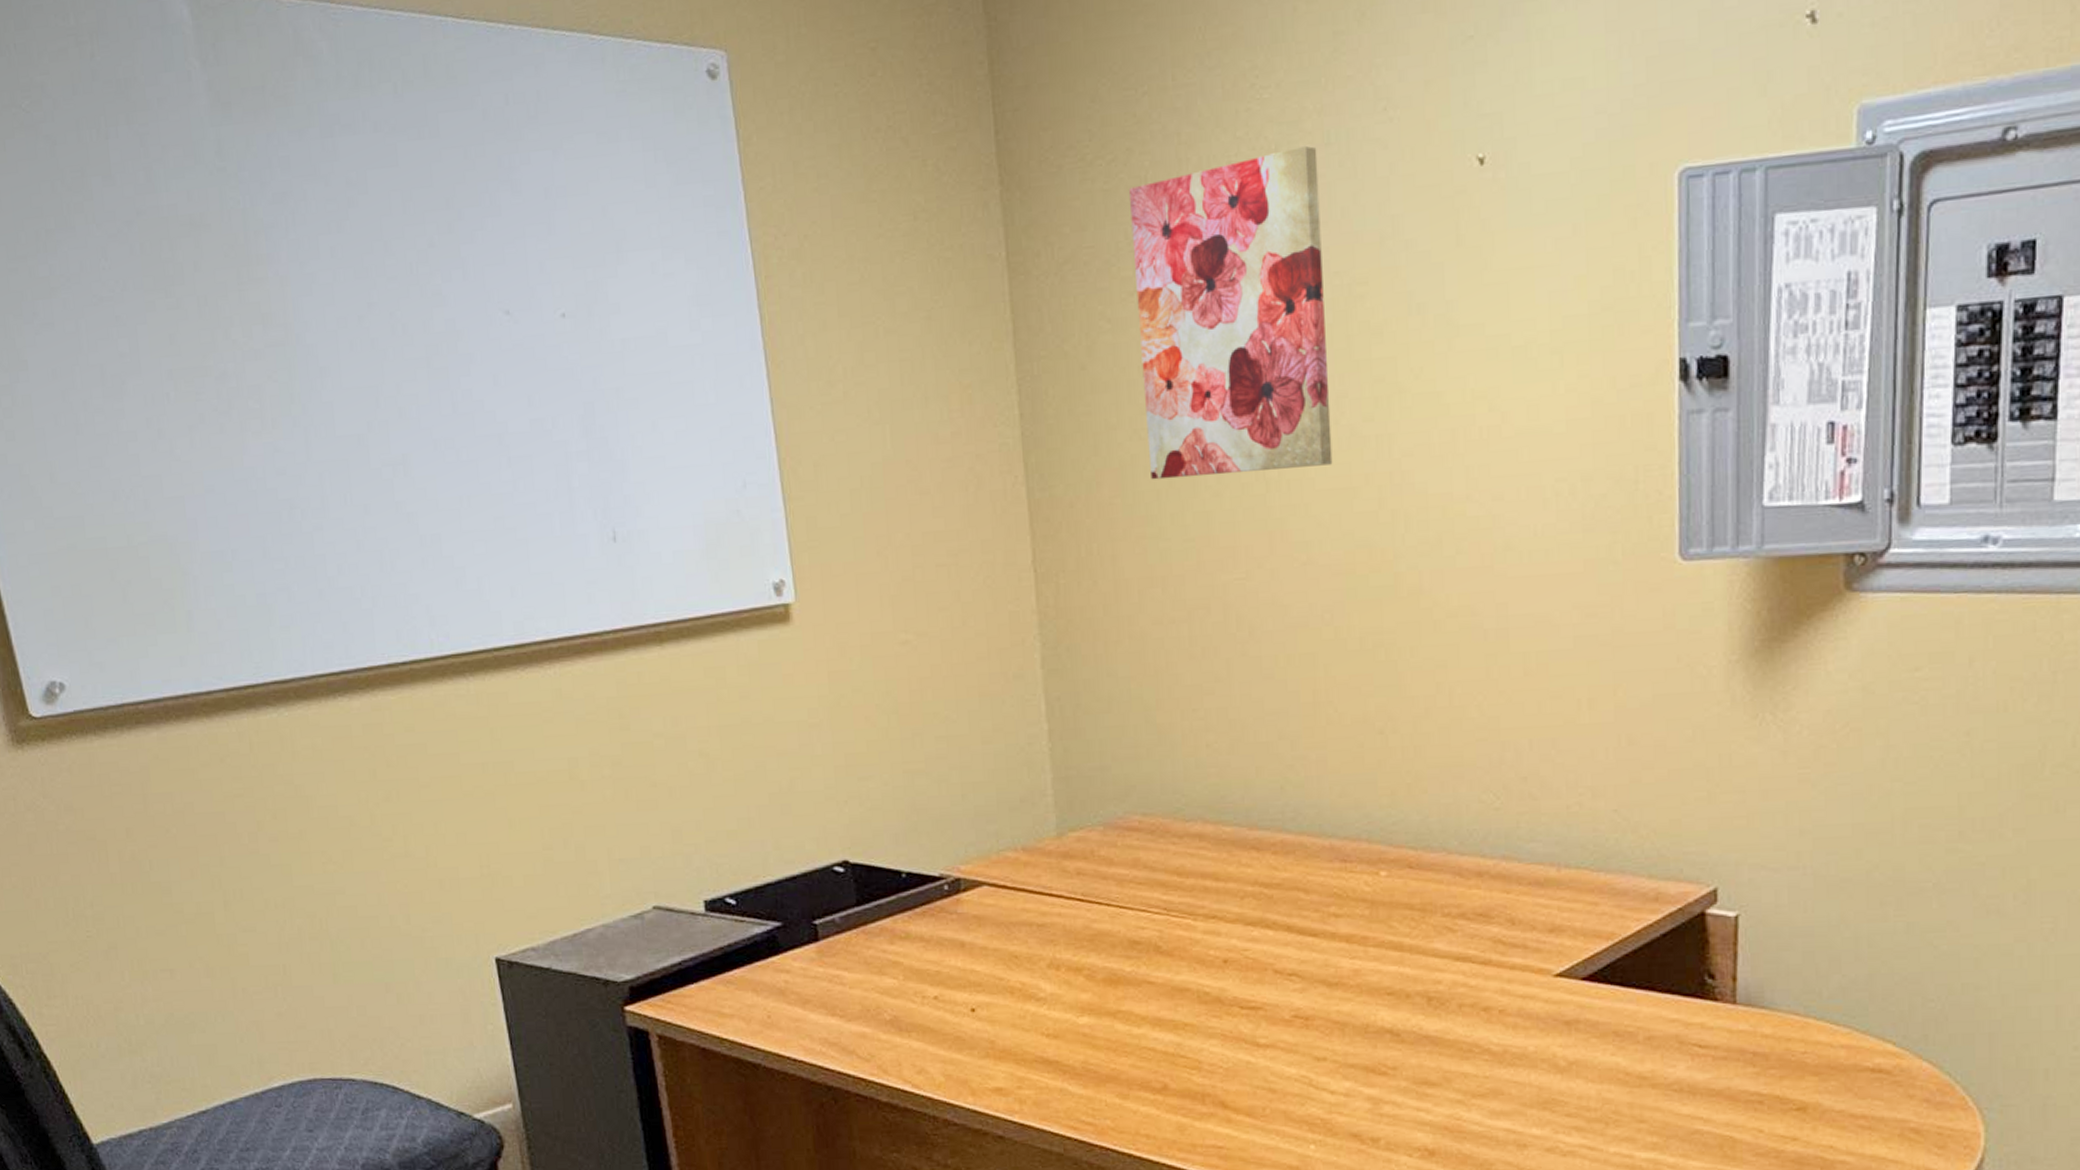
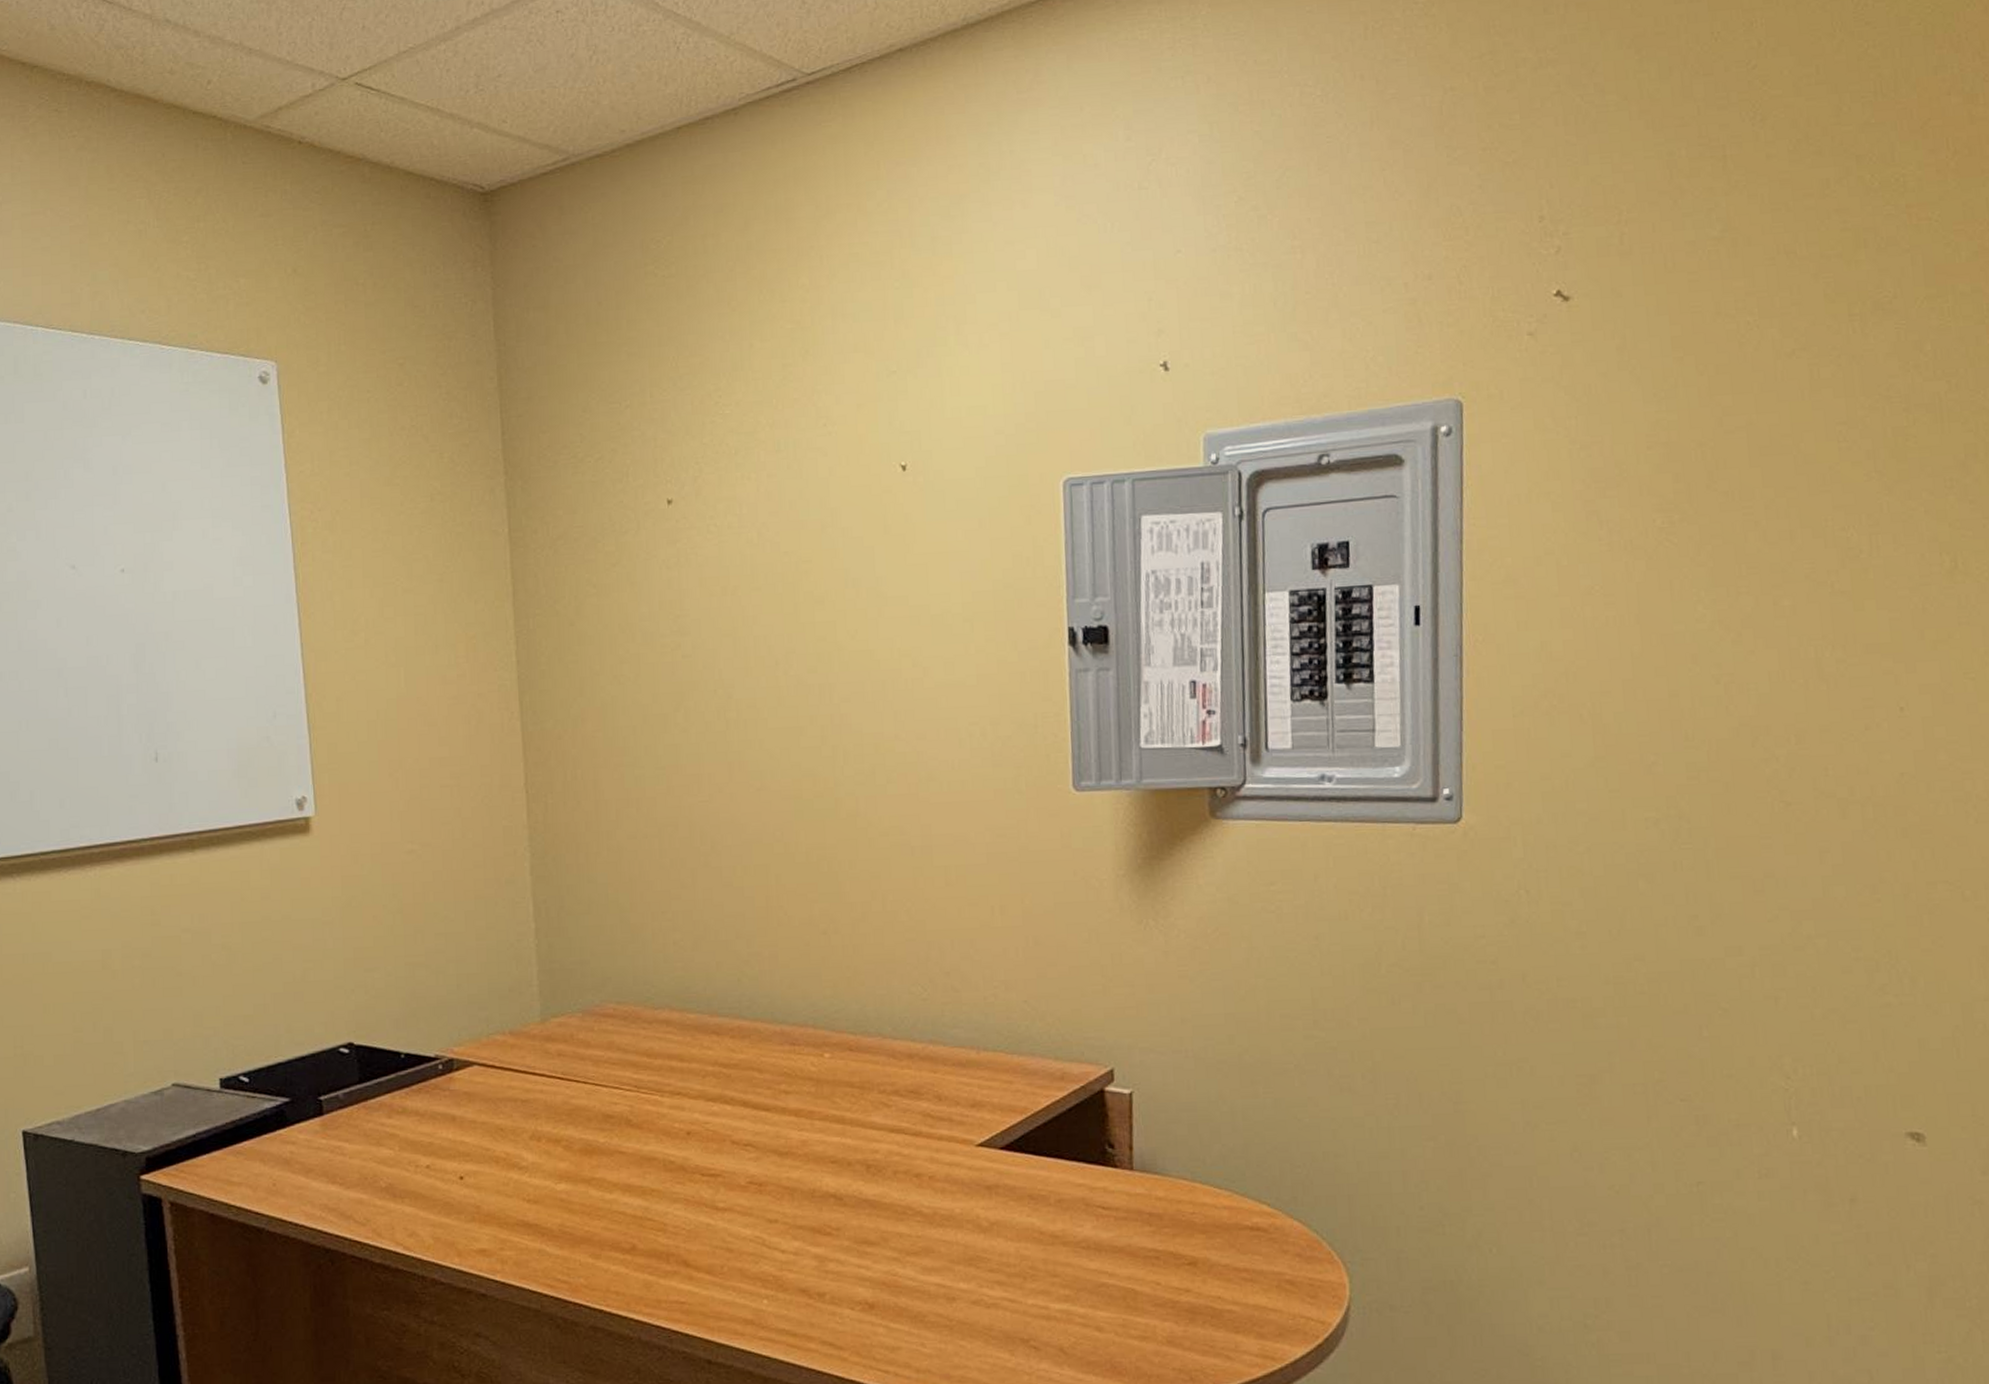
wall art: present [1128,145,1333,480] -> none [612,451,783,718]

